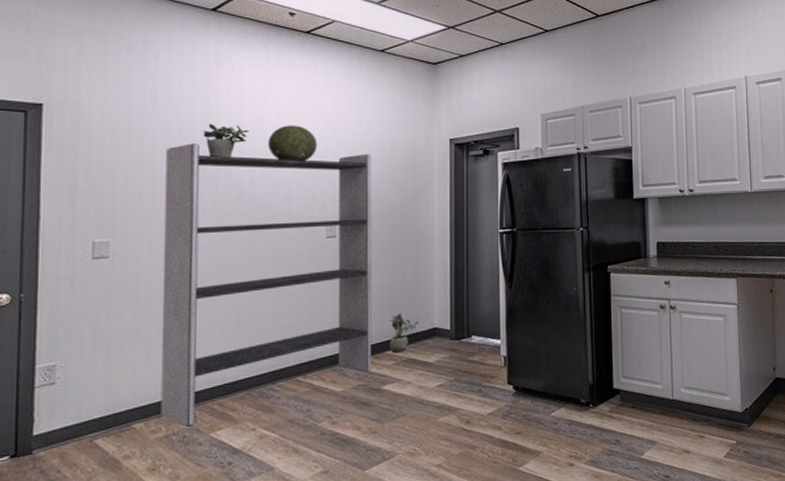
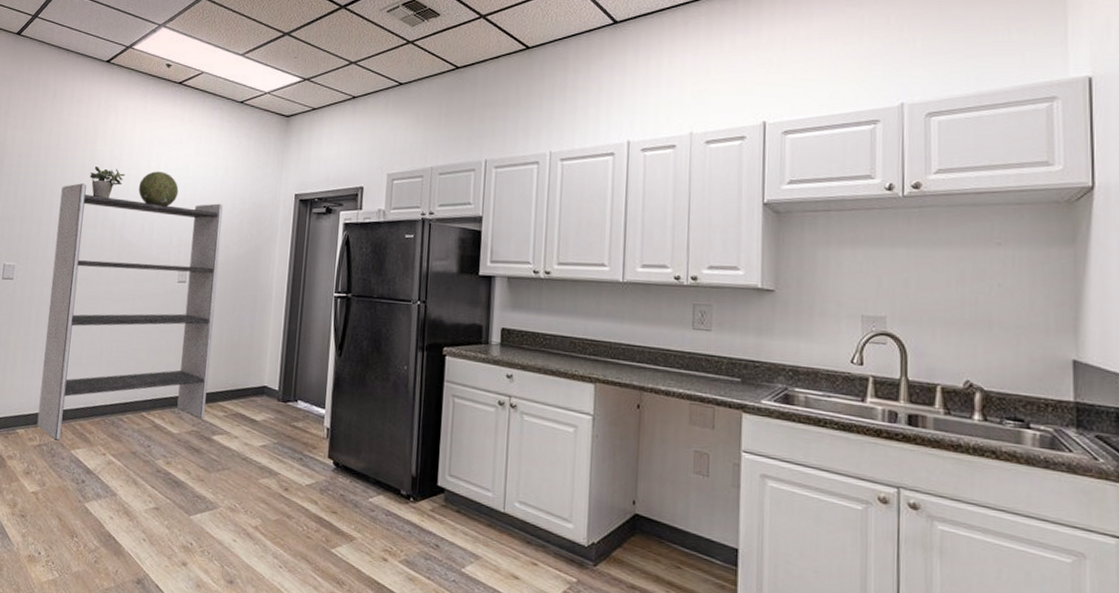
potted plant: present [388,313,418,353] -> none [222,366,250,405]

